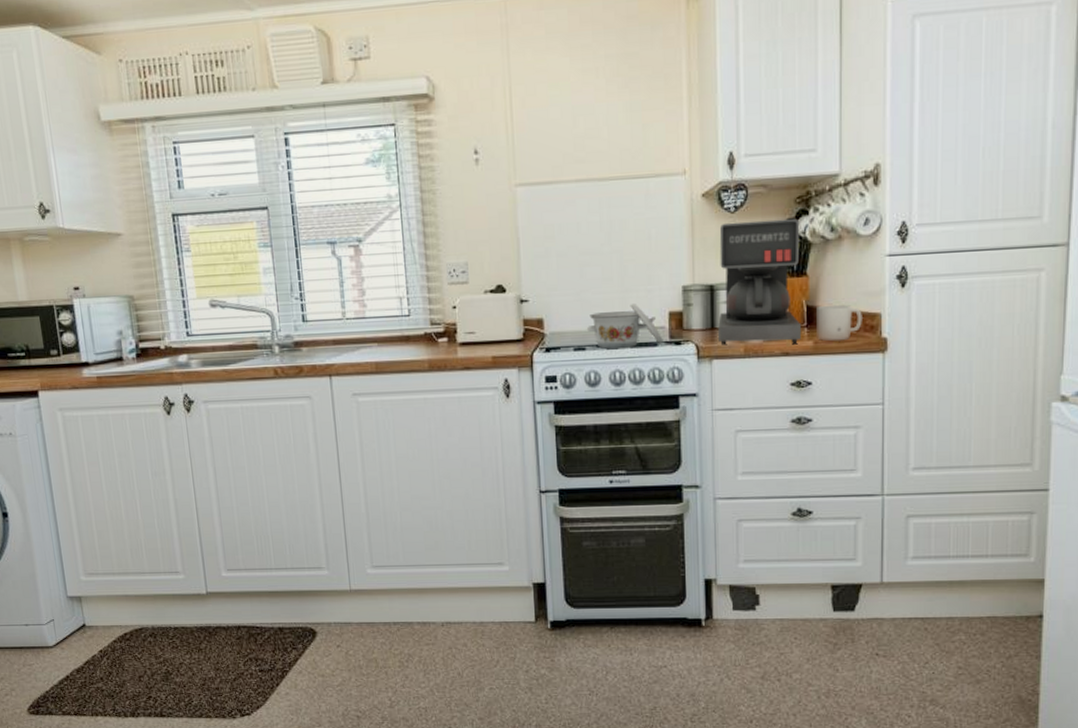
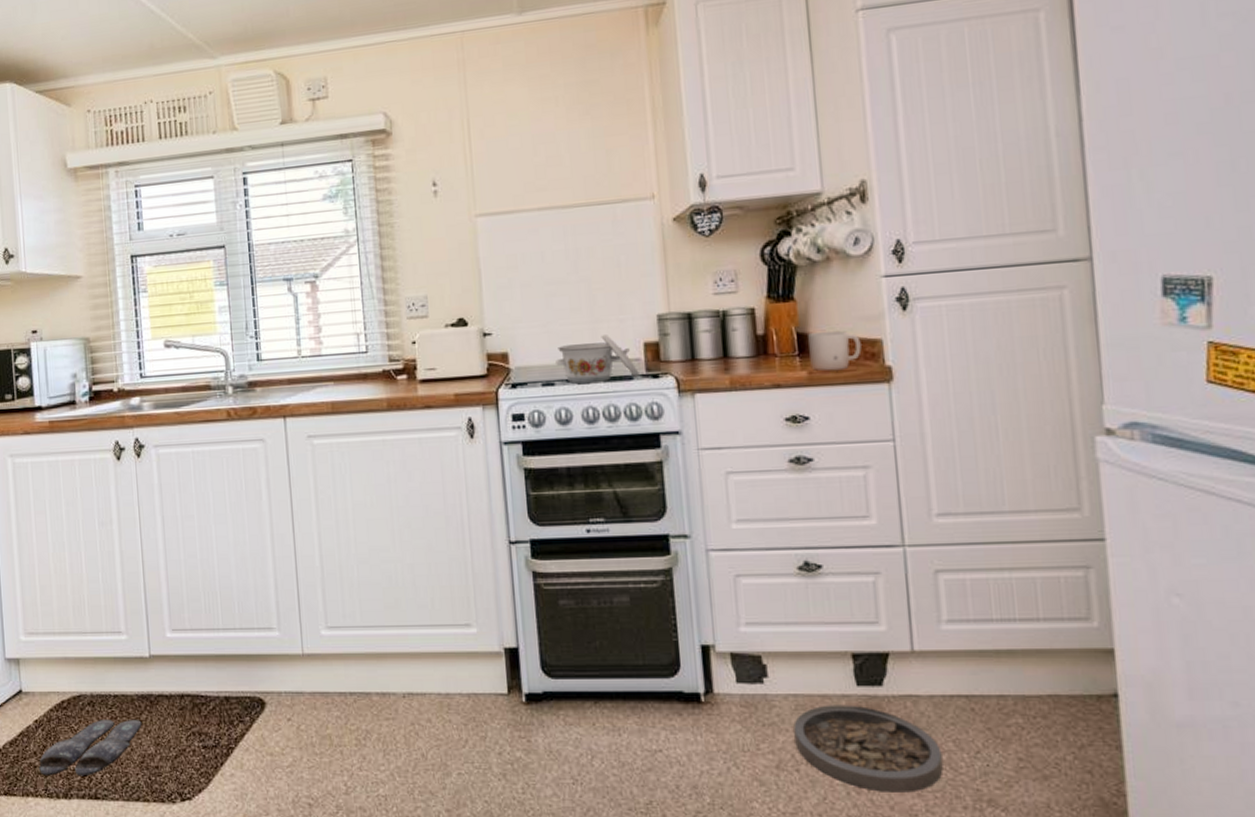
slippers: none [106,649,202,698] -> present [39,720,142,777]
coffee maker: present [718,218,801,346] -> none [695,240,793,378]
pet bowl: none [778,627,898,696] -> present [793,705,943,793]

